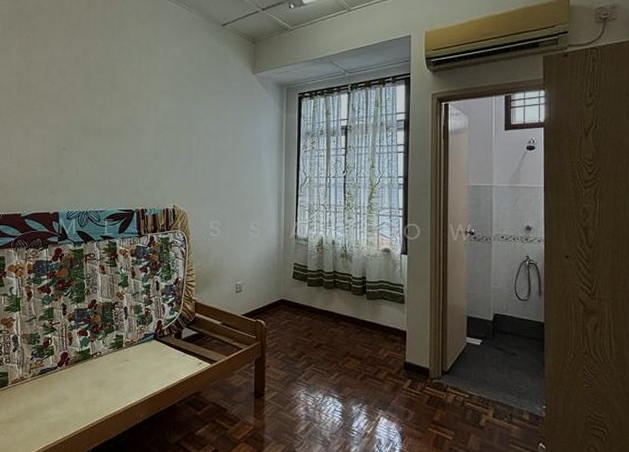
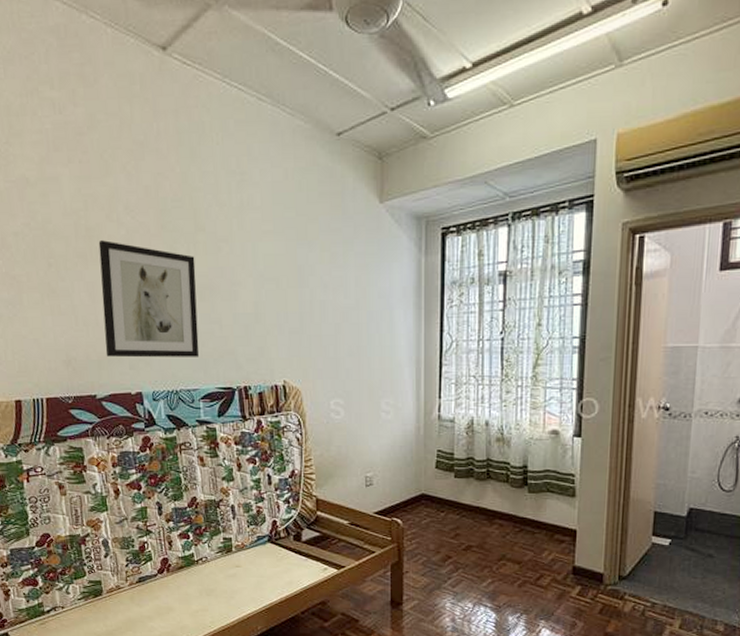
wall art: none [32,95,110,185] -> present [98,240,200,358]

